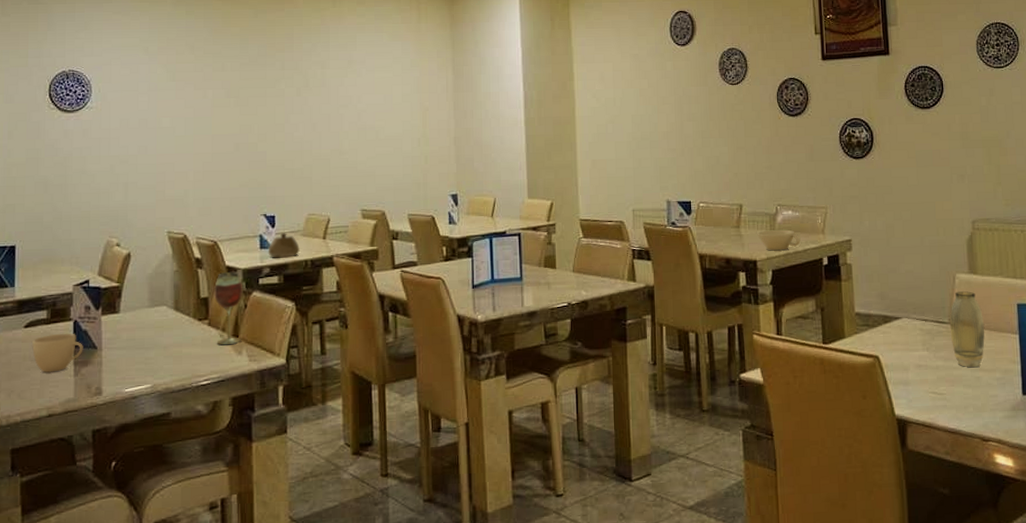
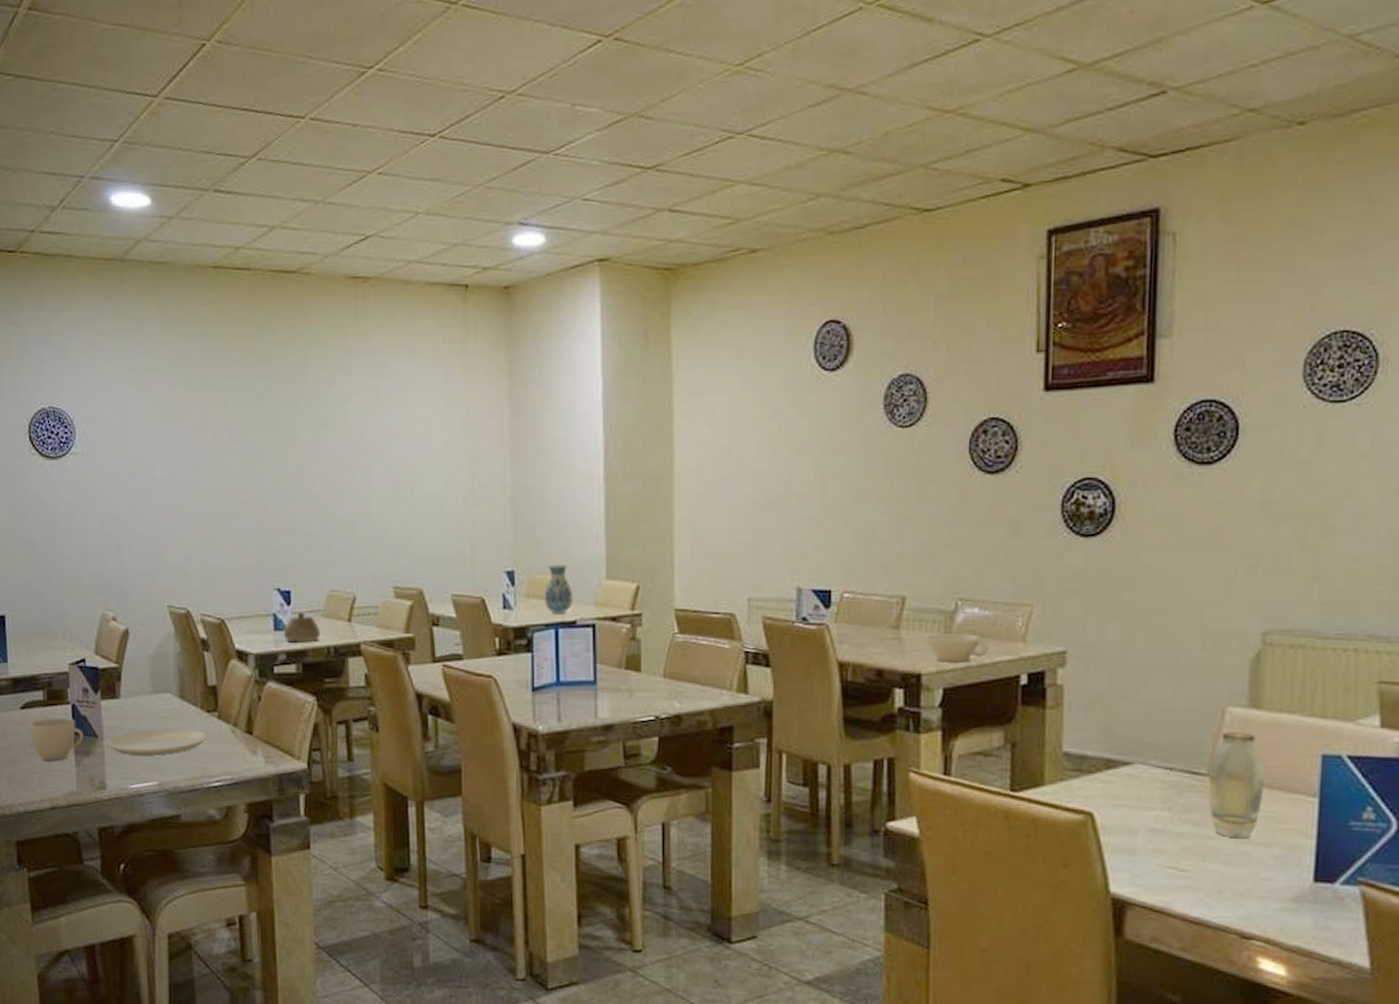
plate: none [105,335,199,362] -> present [106,728,208,756]
wineglass: present [213,271,243,346] -> none [222,656,256,743]
vase: none [480,188,503,227] -> present [544,564,573,615]

